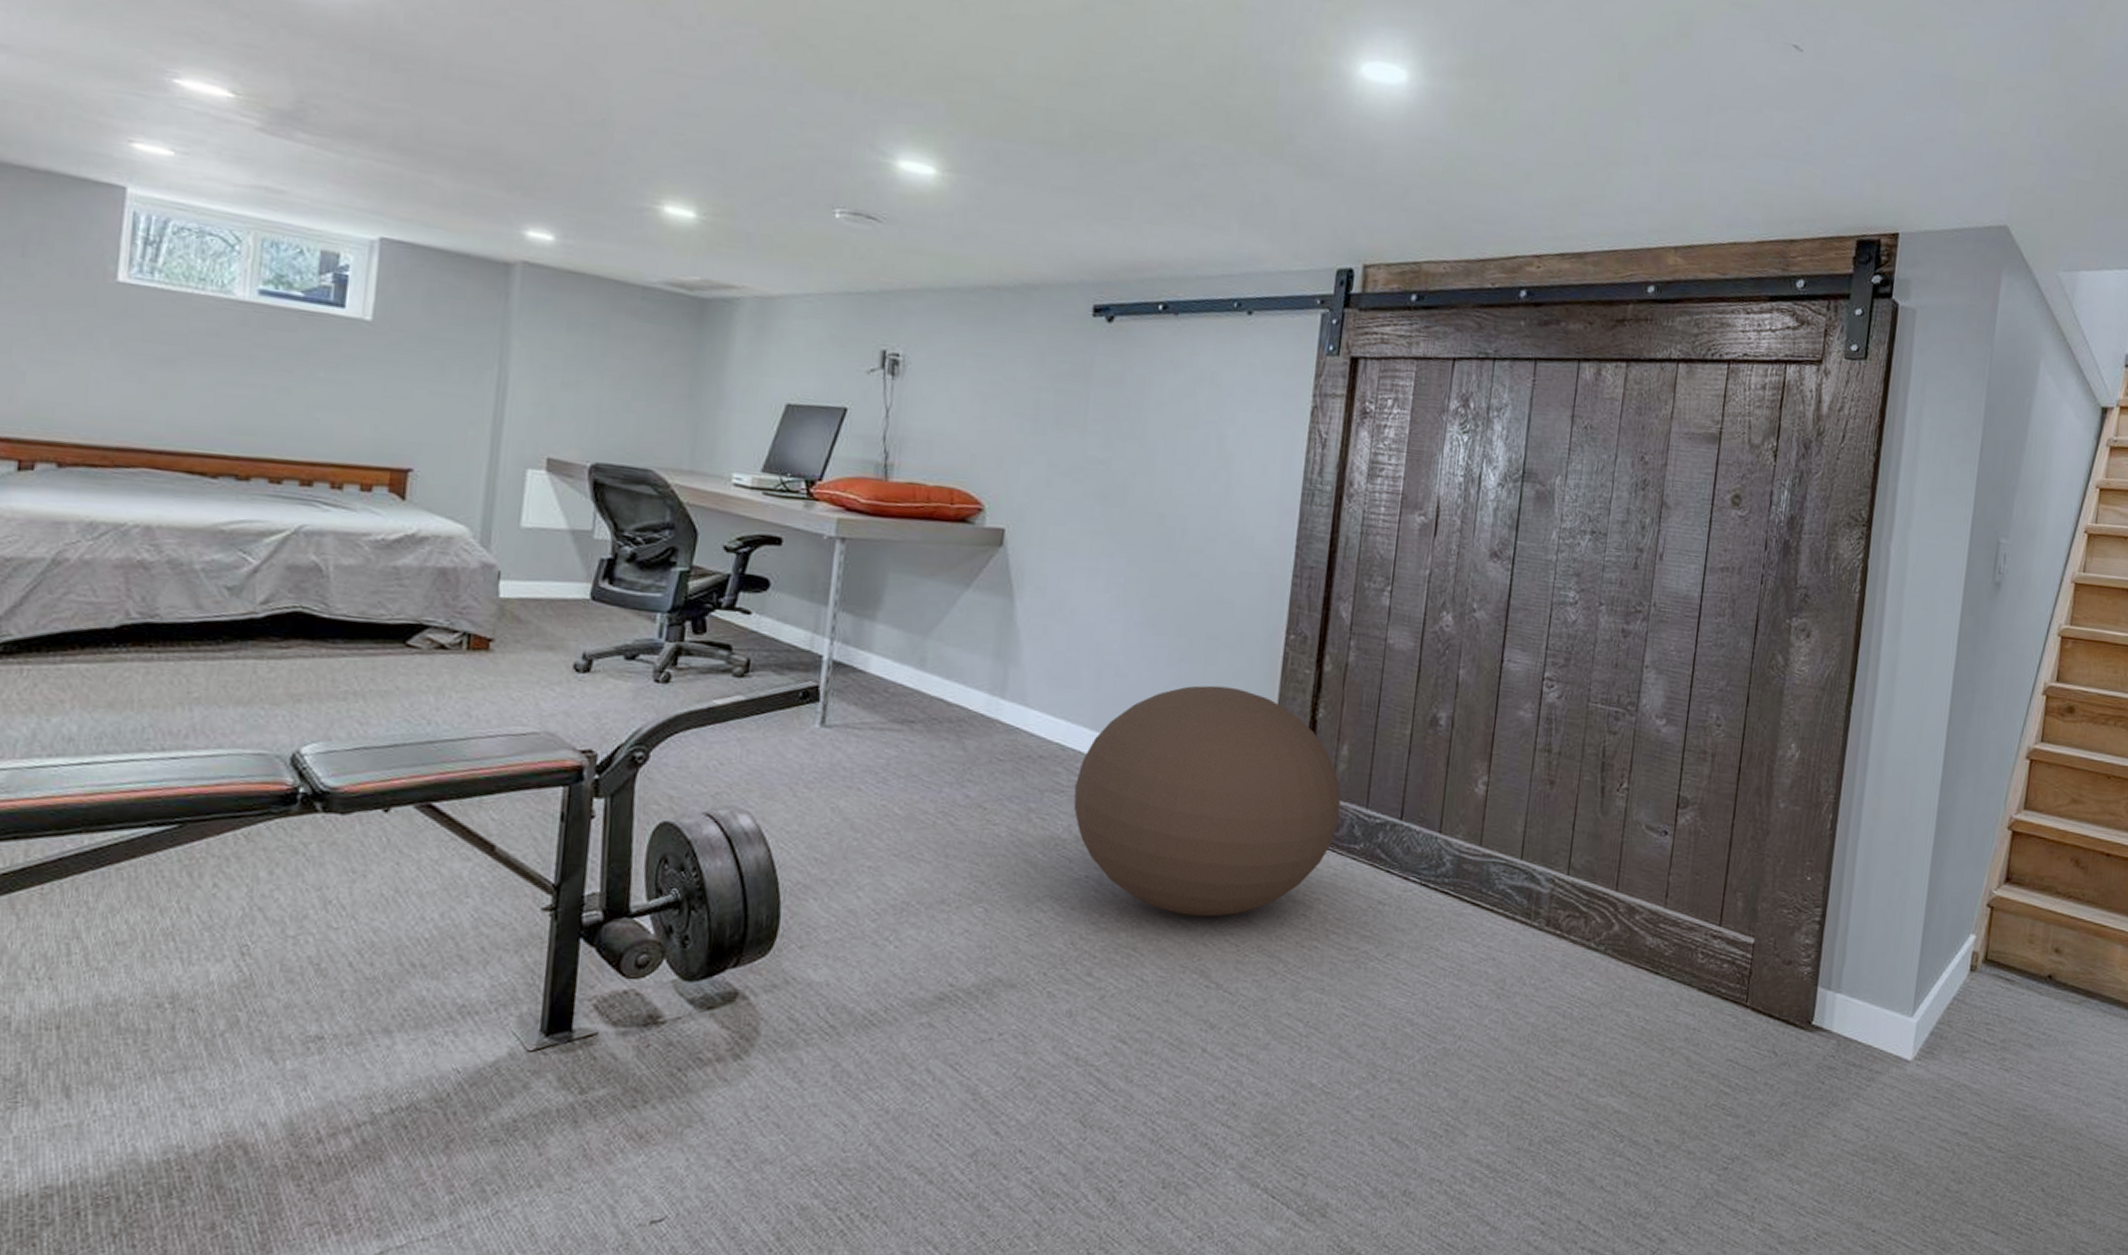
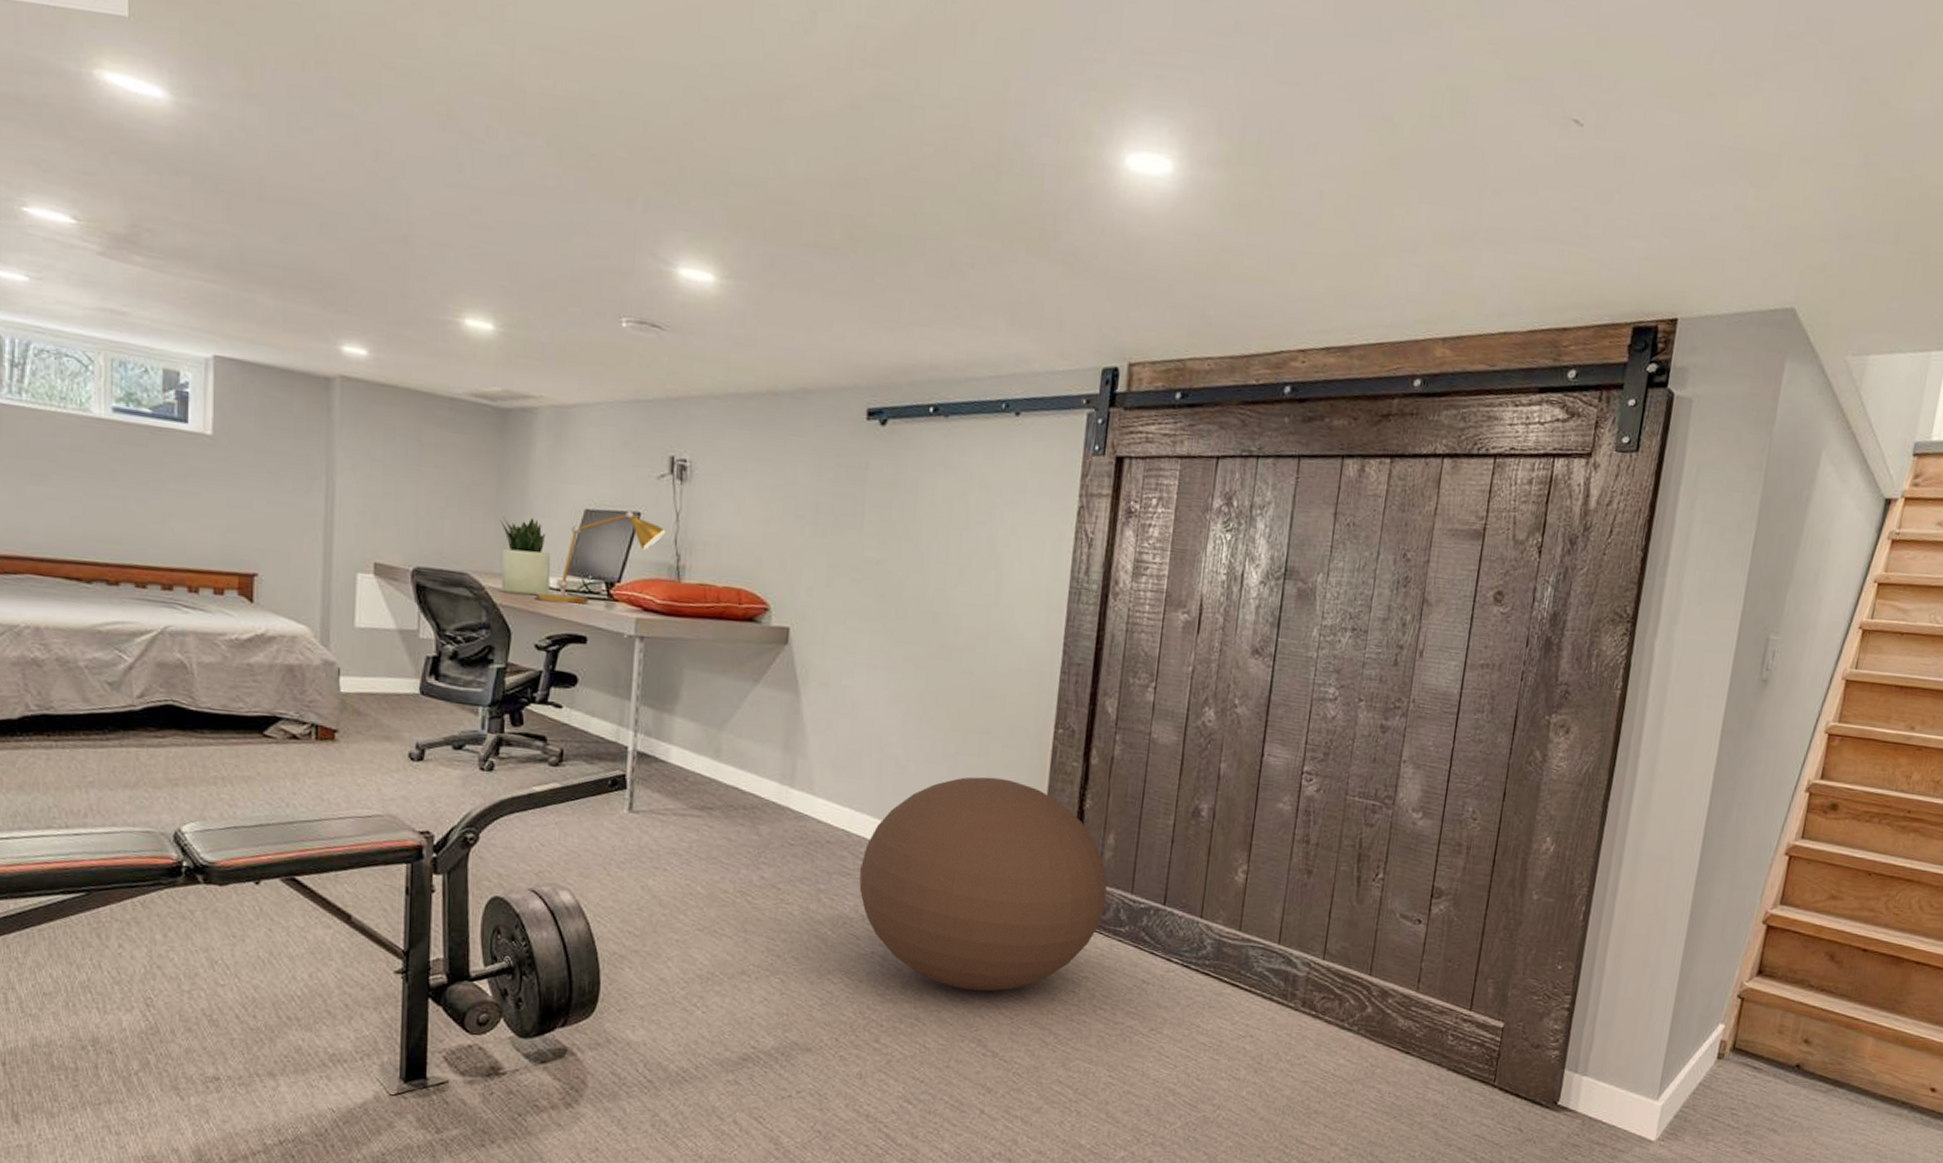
planter: none [684,411,748,495] -> present [497,517,554,597]
desk lamp: none [725,405,875,504] -> present [534,510,667,605]

